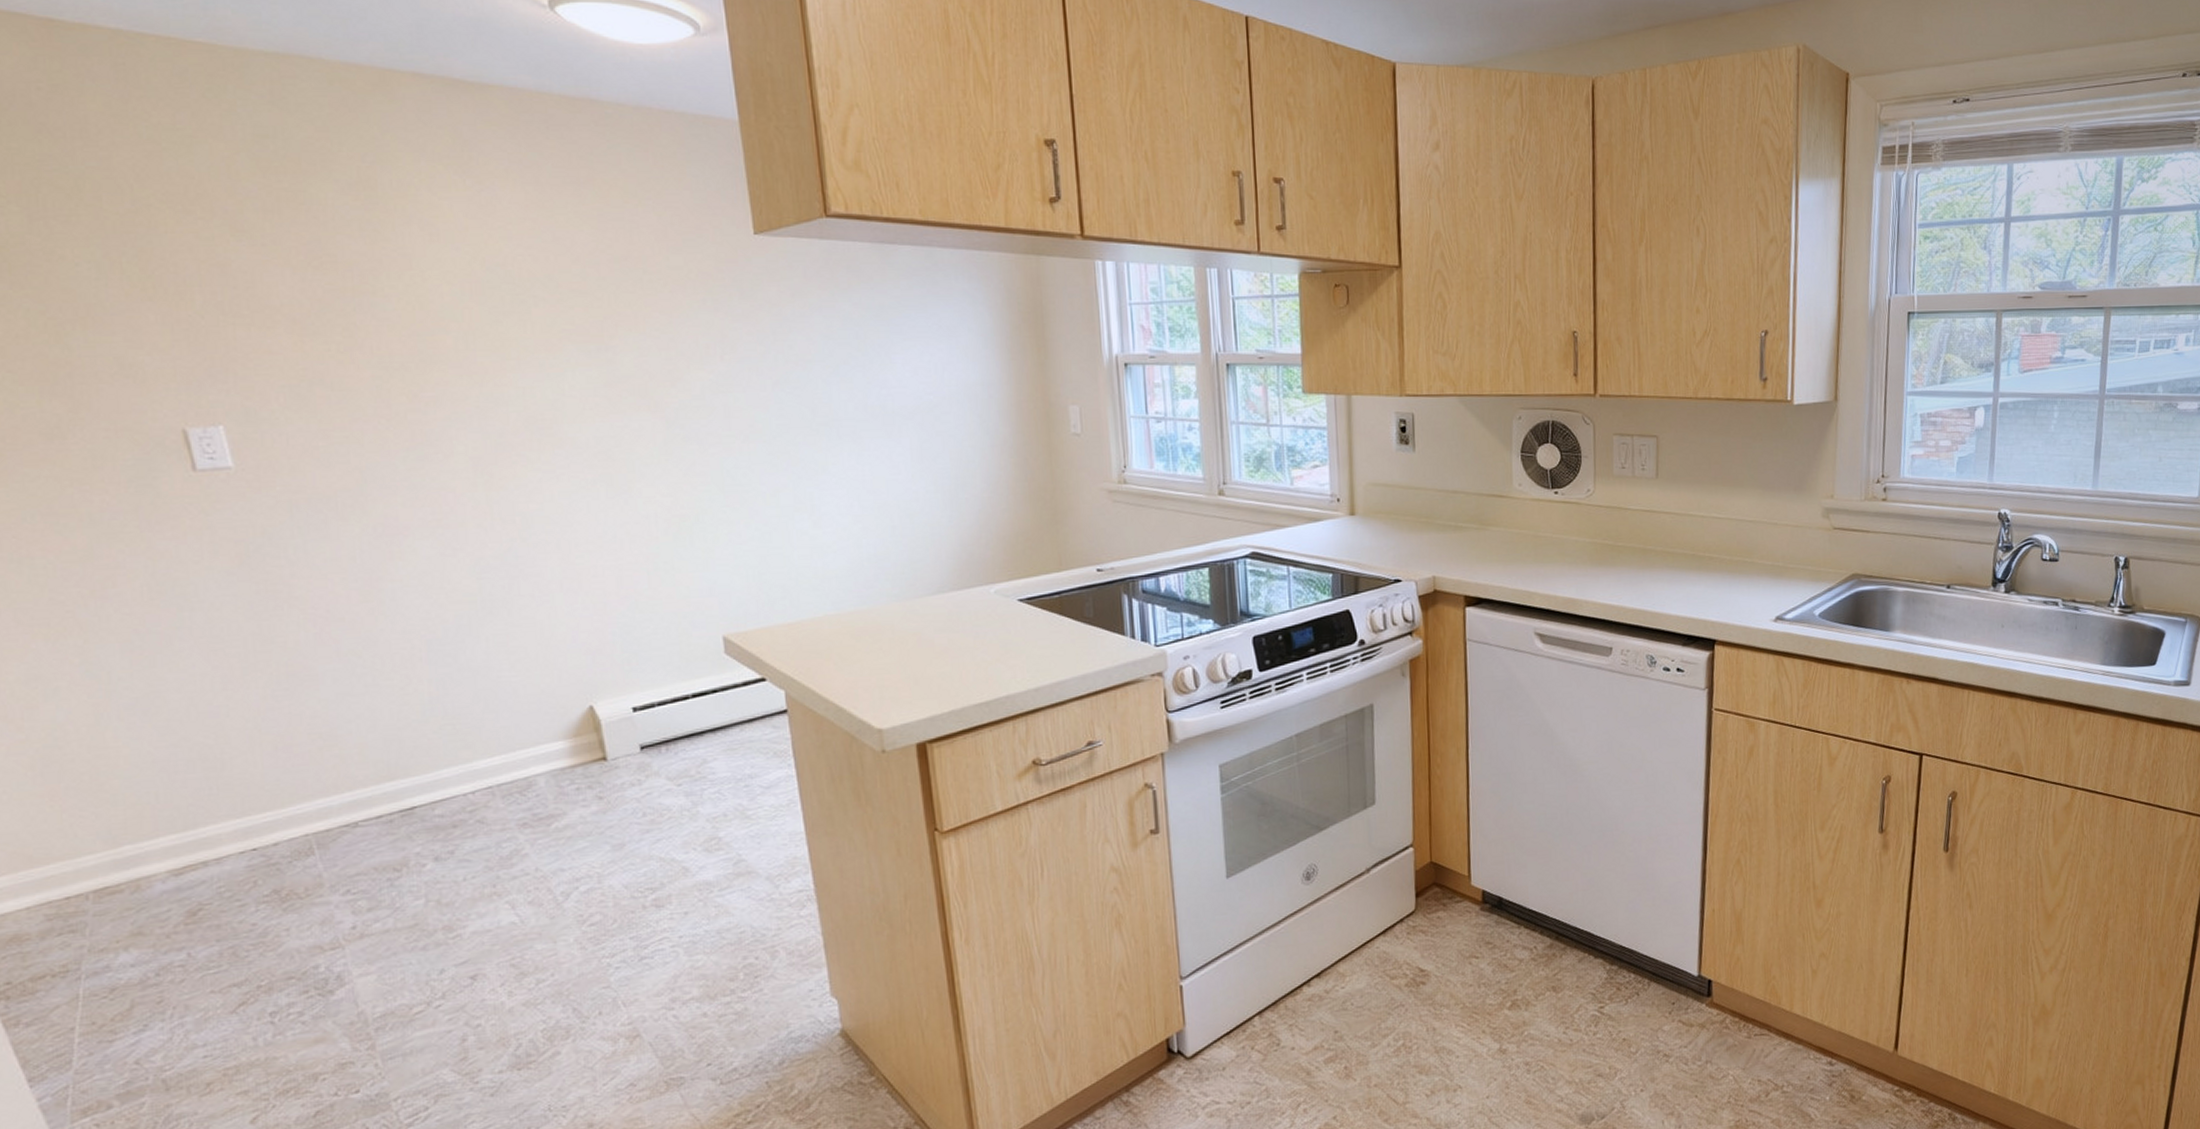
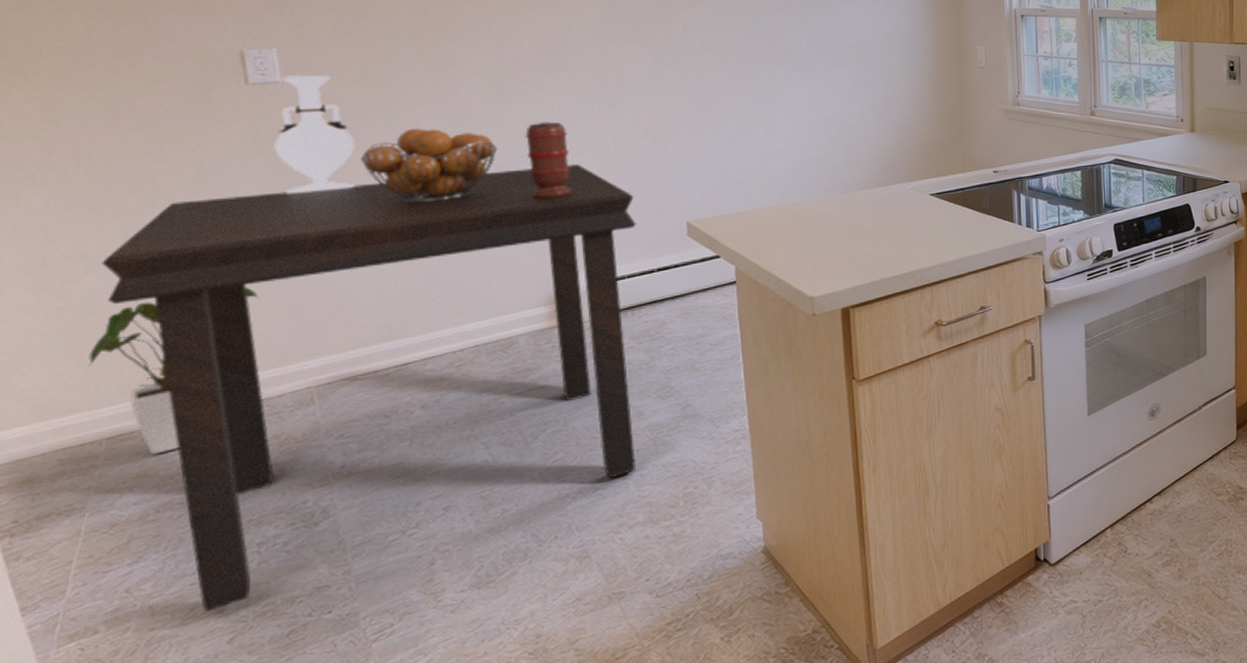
dining table: none [60,565,685,1088] -> present [101,164,637,612]
house plant: none [61,716,238,911] -> present [88,287,259,455]
vase: none [234,457,331,605] -> present [274,74,356,194]
fruit basket: none [334,522,492,615] -> present [360,128,498,203]
spice grinder: none [522,512,584,609] -> present [525,121,572,199]

